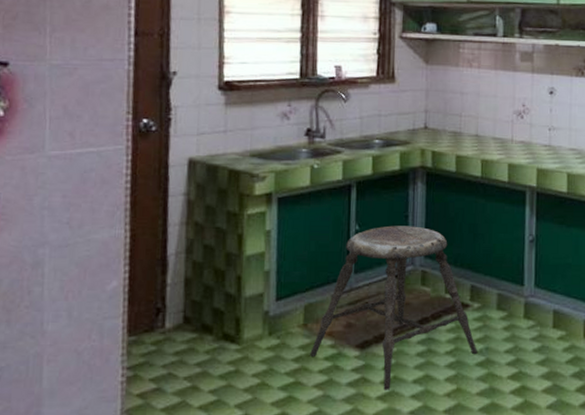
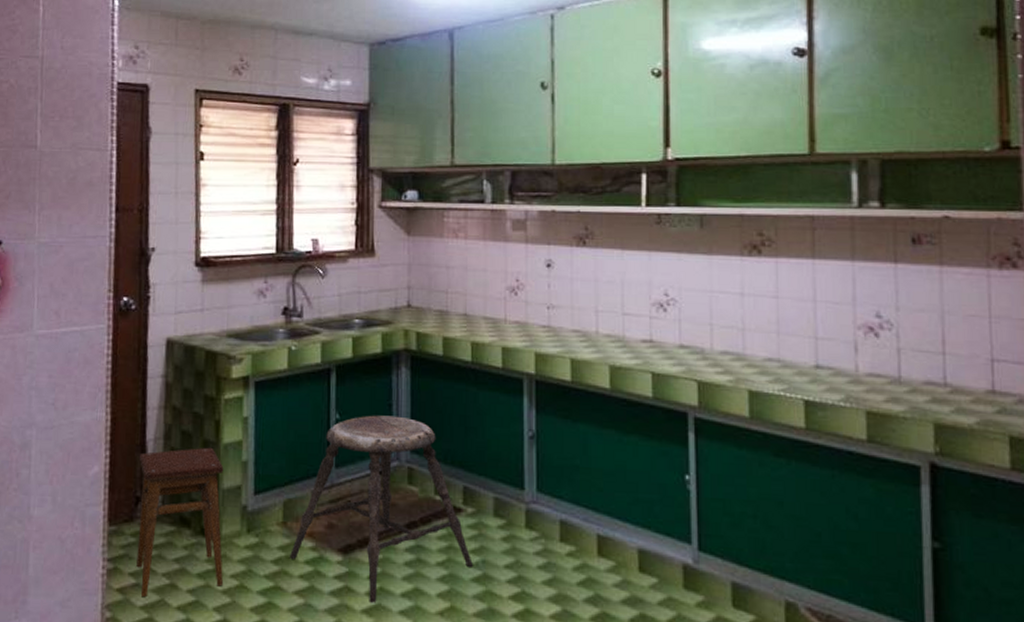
stool: none [157,259,246,399] -> present [136,447,224,596]

